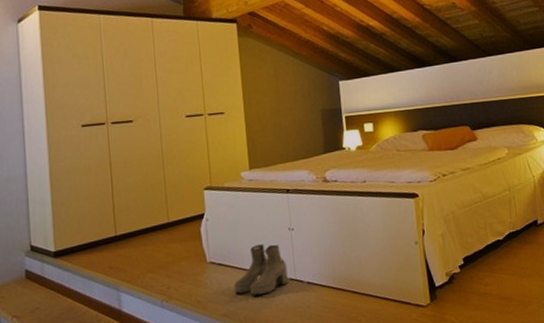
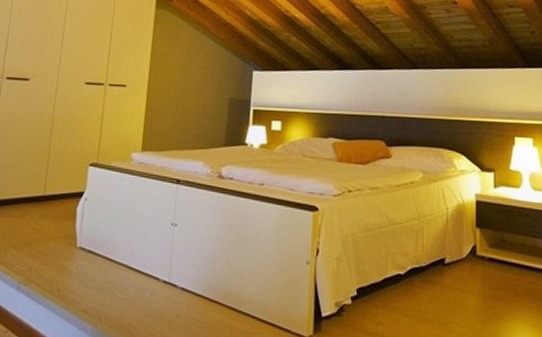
boots: present [233,244,288,296] -> none [99,236,163,294]

